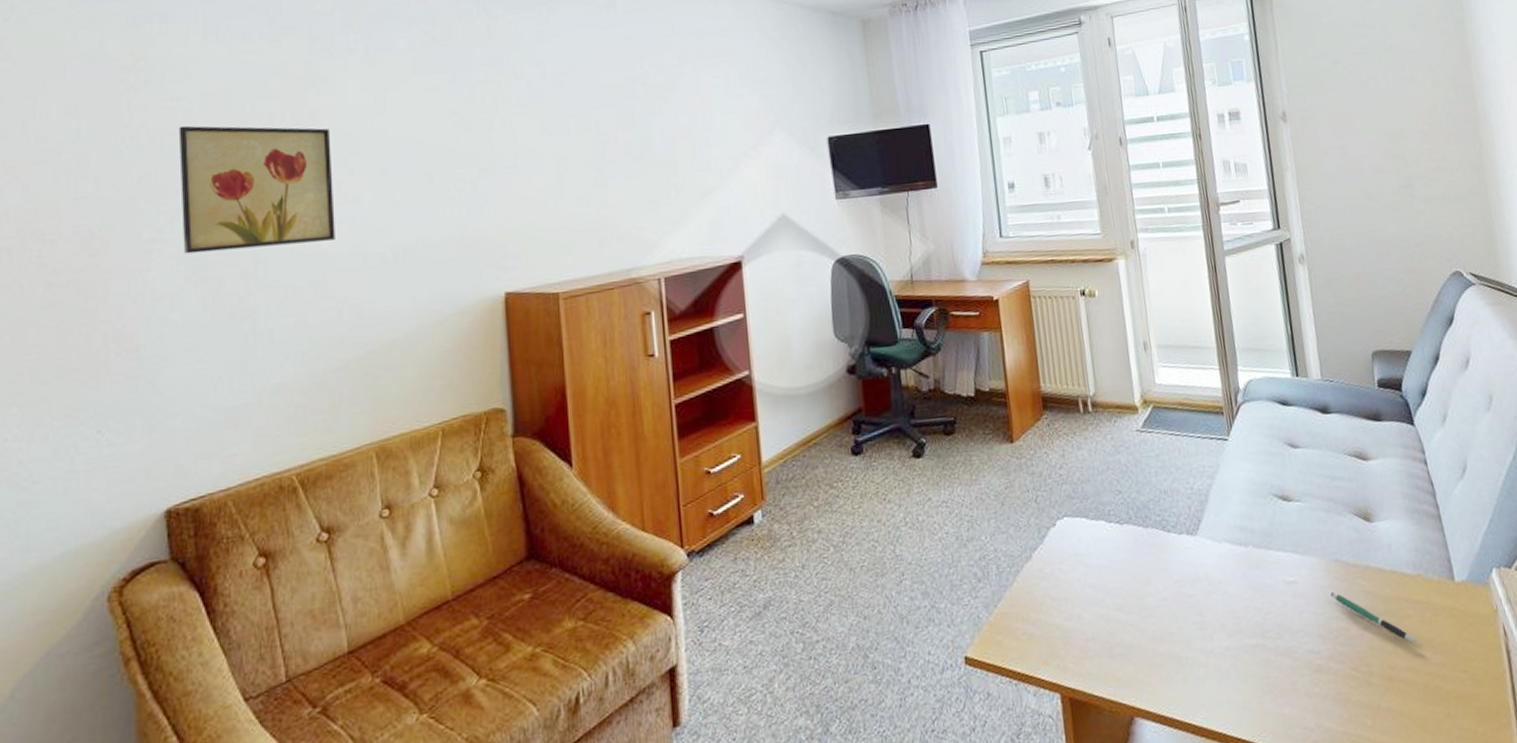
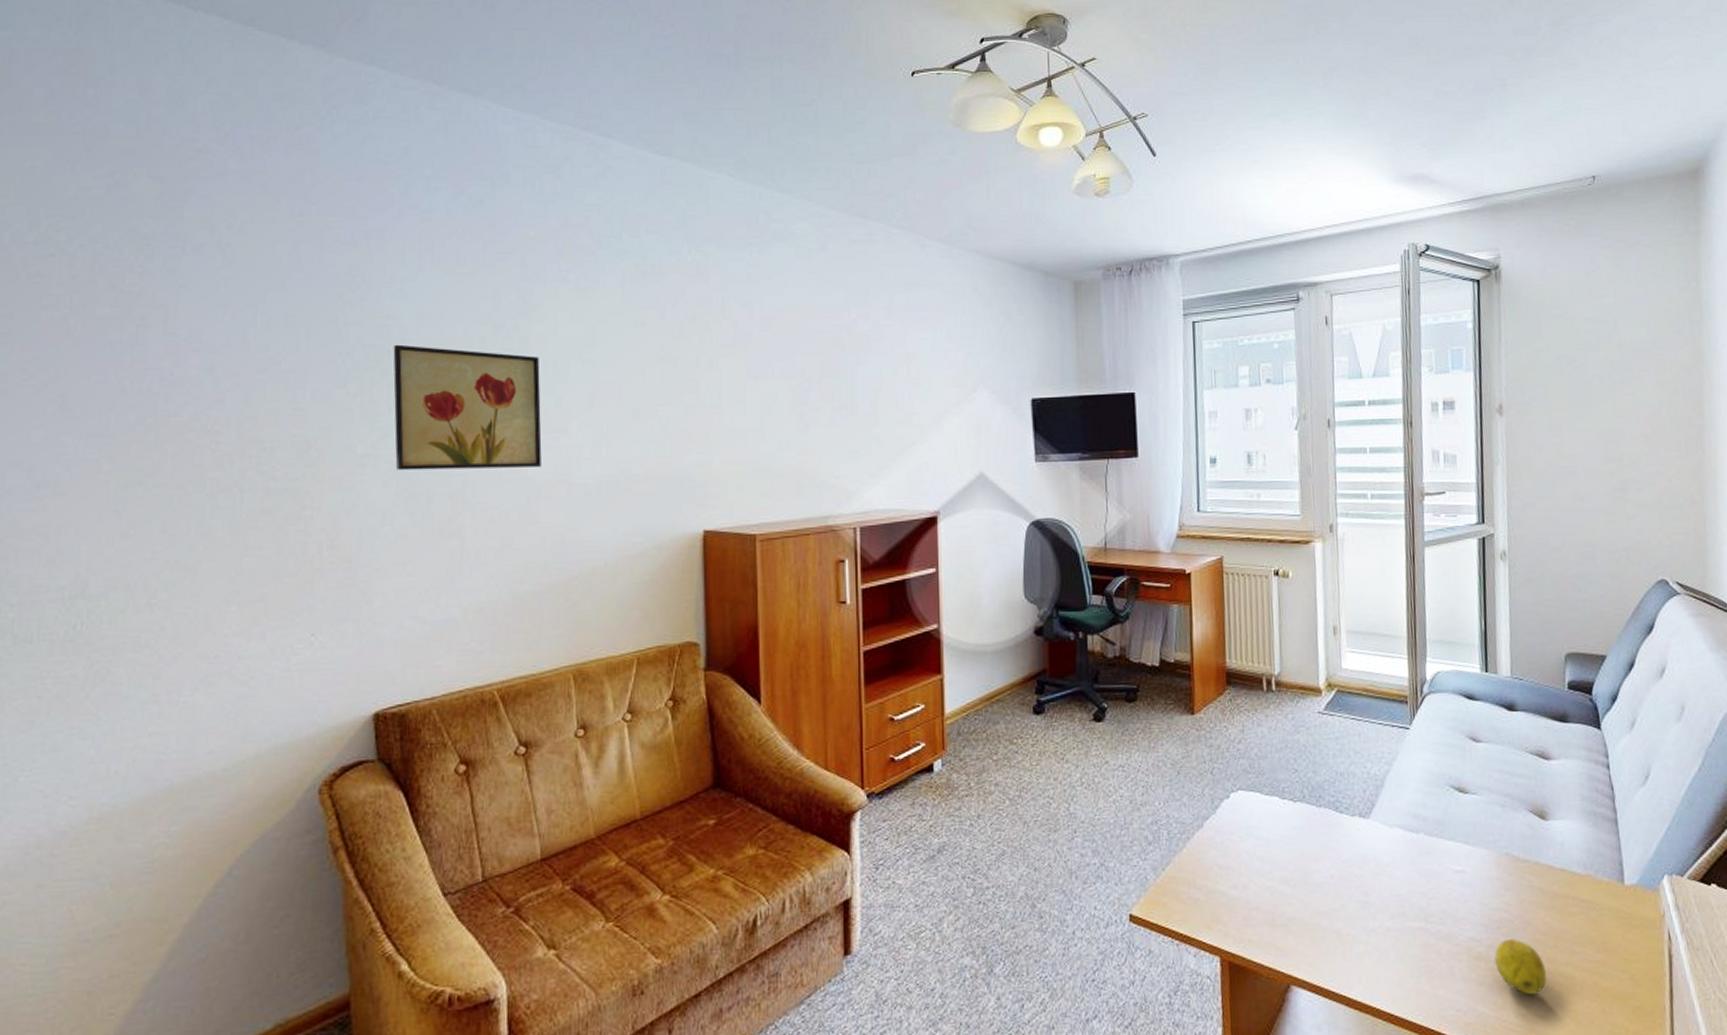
pen: present [1331,592,1417,643] -> none [1498,885,1579,940]
fruit: none [1334,647,1389,705] -> present [1494,938,1547,995]

